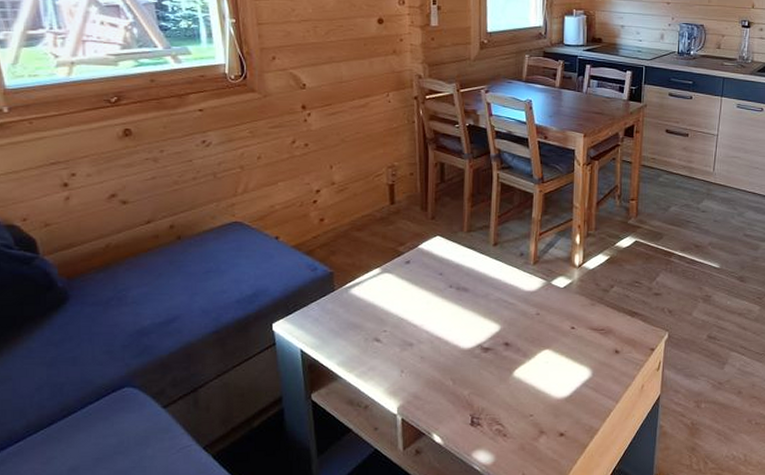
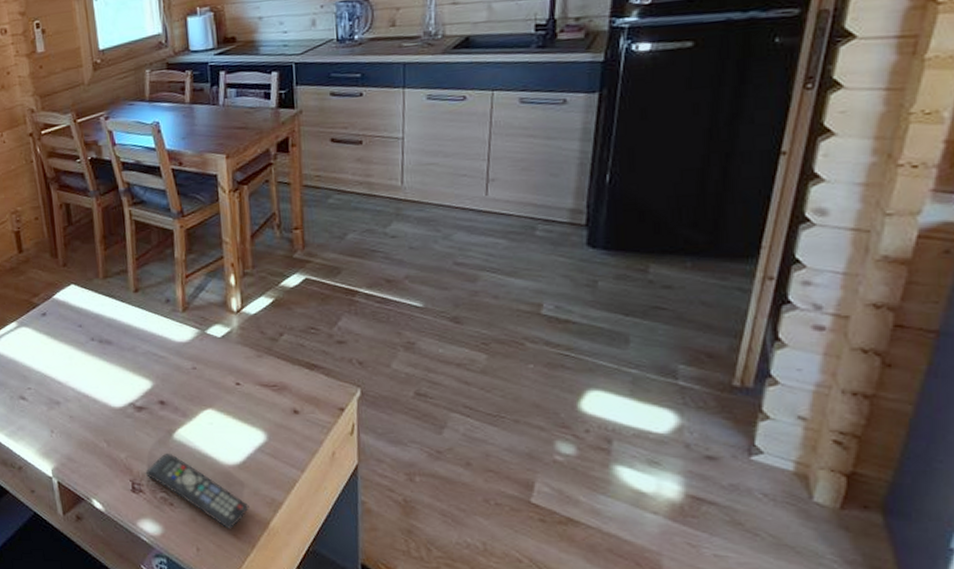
remote control: none [484,389,571,455] -> present [145,453,249,529]

